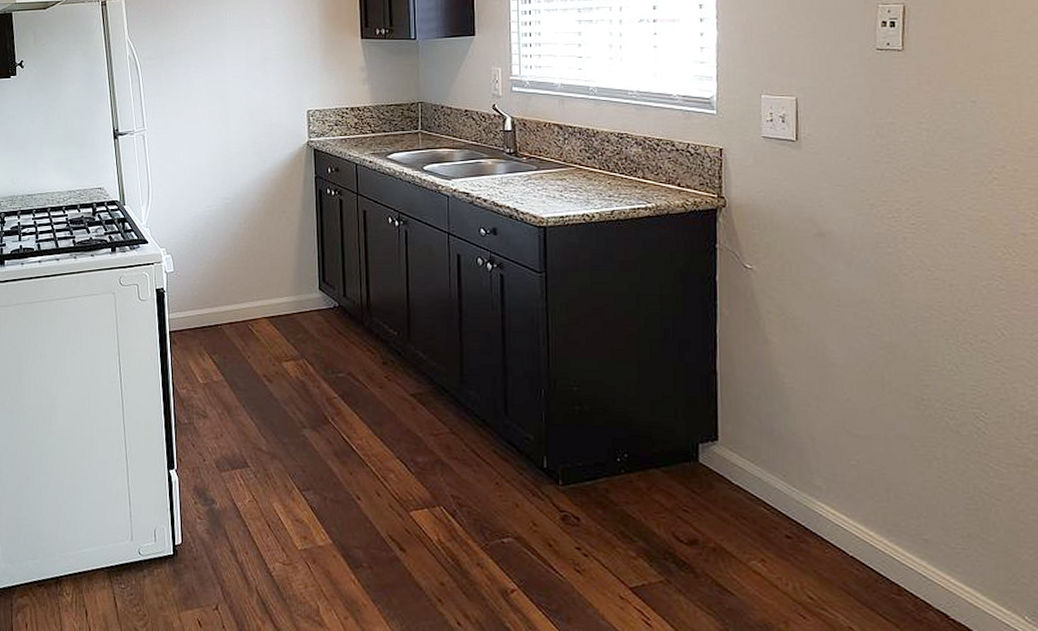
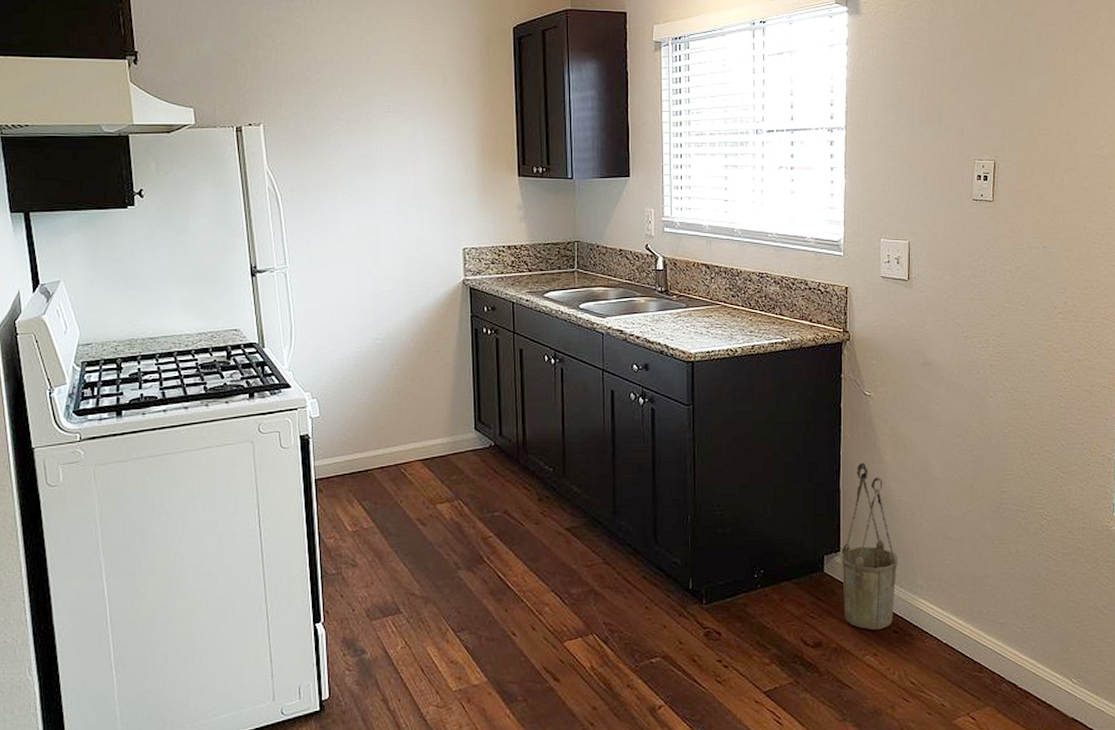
bucket: none [719,342,790,533] -> present [841,462,898,630]

